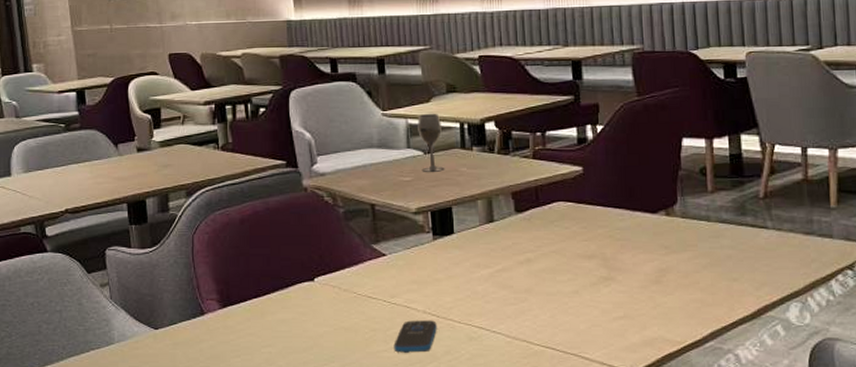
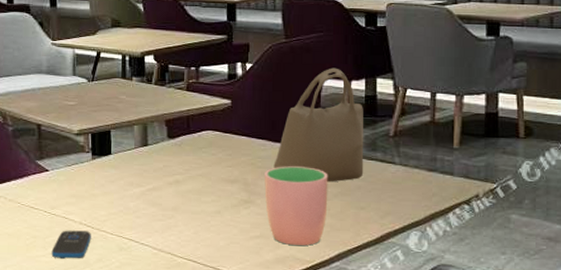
wine glass: present [418,113,444,172] -> none [83,44,105,98]
cup: none [624,237,697,326] -> present [264,166,328,246]
handbag: none [634,125,734,253] -> present [273,67,364,182]

